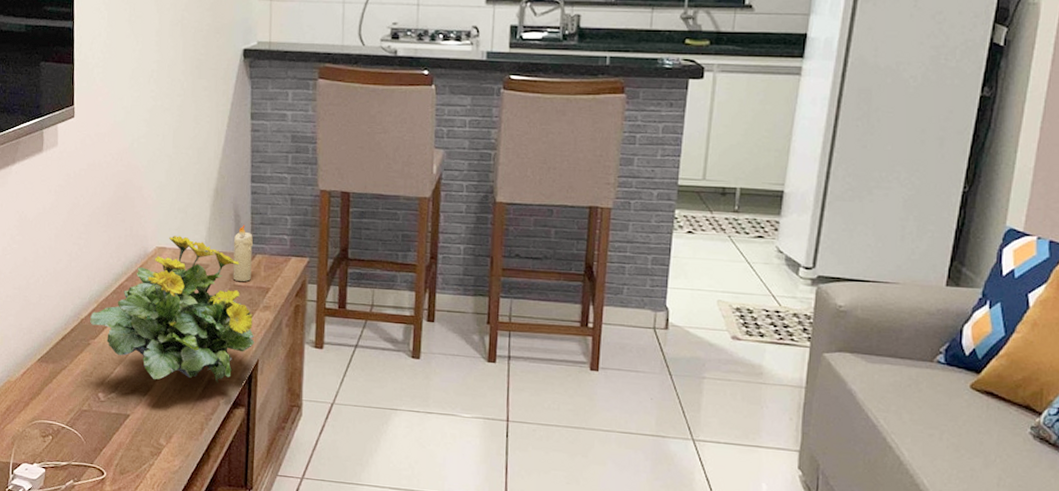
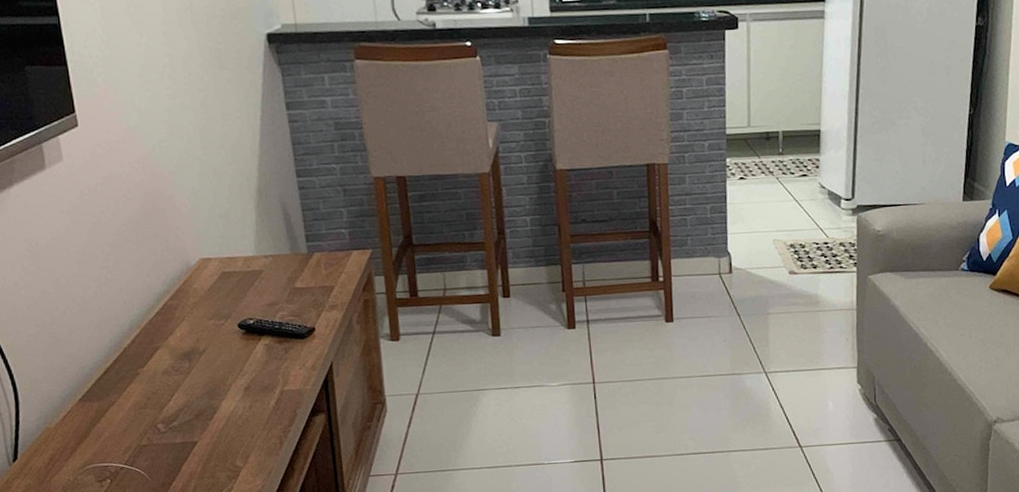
flowering plant: present [89,236,255,382] -> none [134,244,326,400]
candle: present [233,224,254,282] -> none [286,223,312,283]

